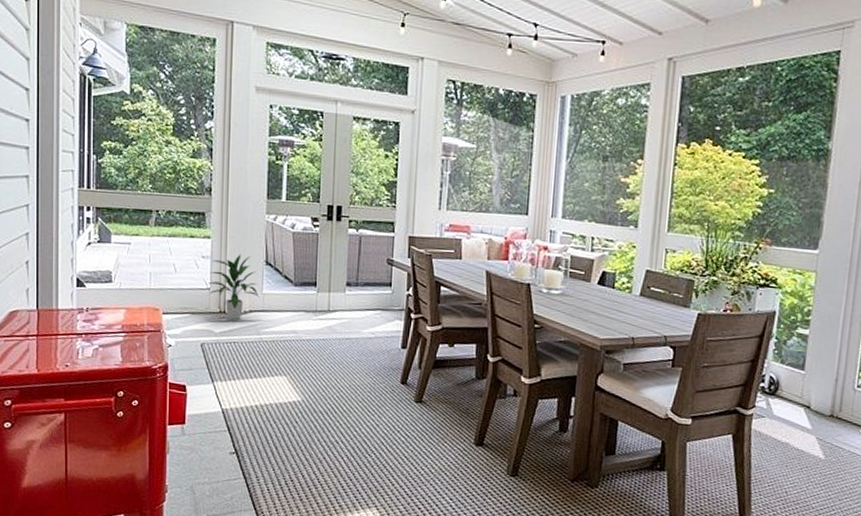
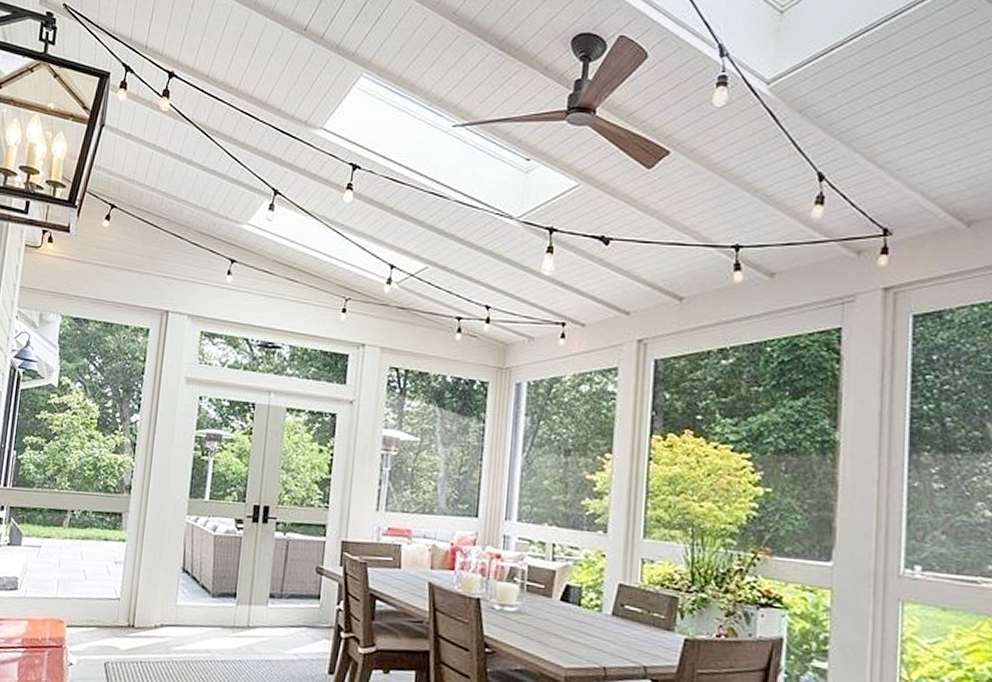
indoor plant: present [208,254,259,320] -> none [118,559,172,636]

